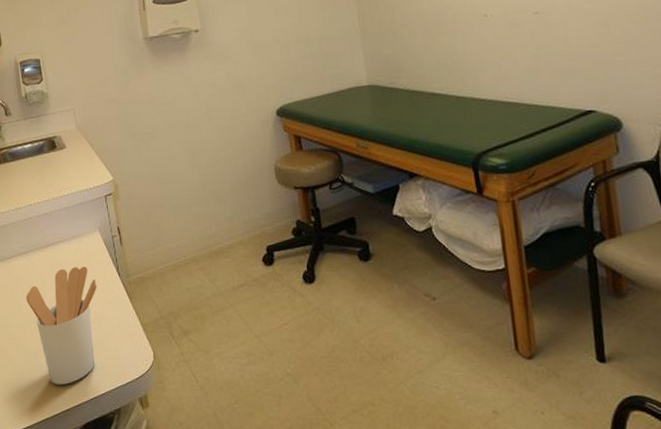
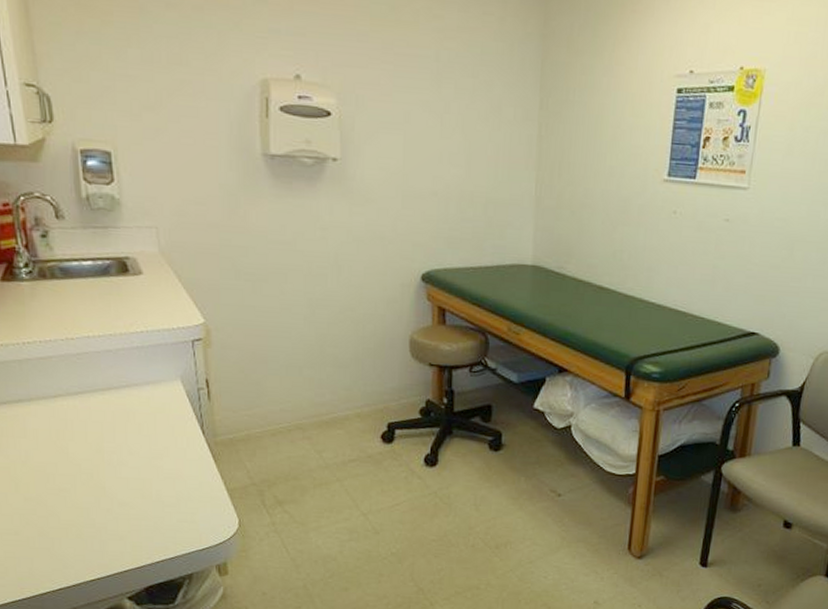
utensil holder: present [26,267,98,385] -> none [76,418,175,545]

